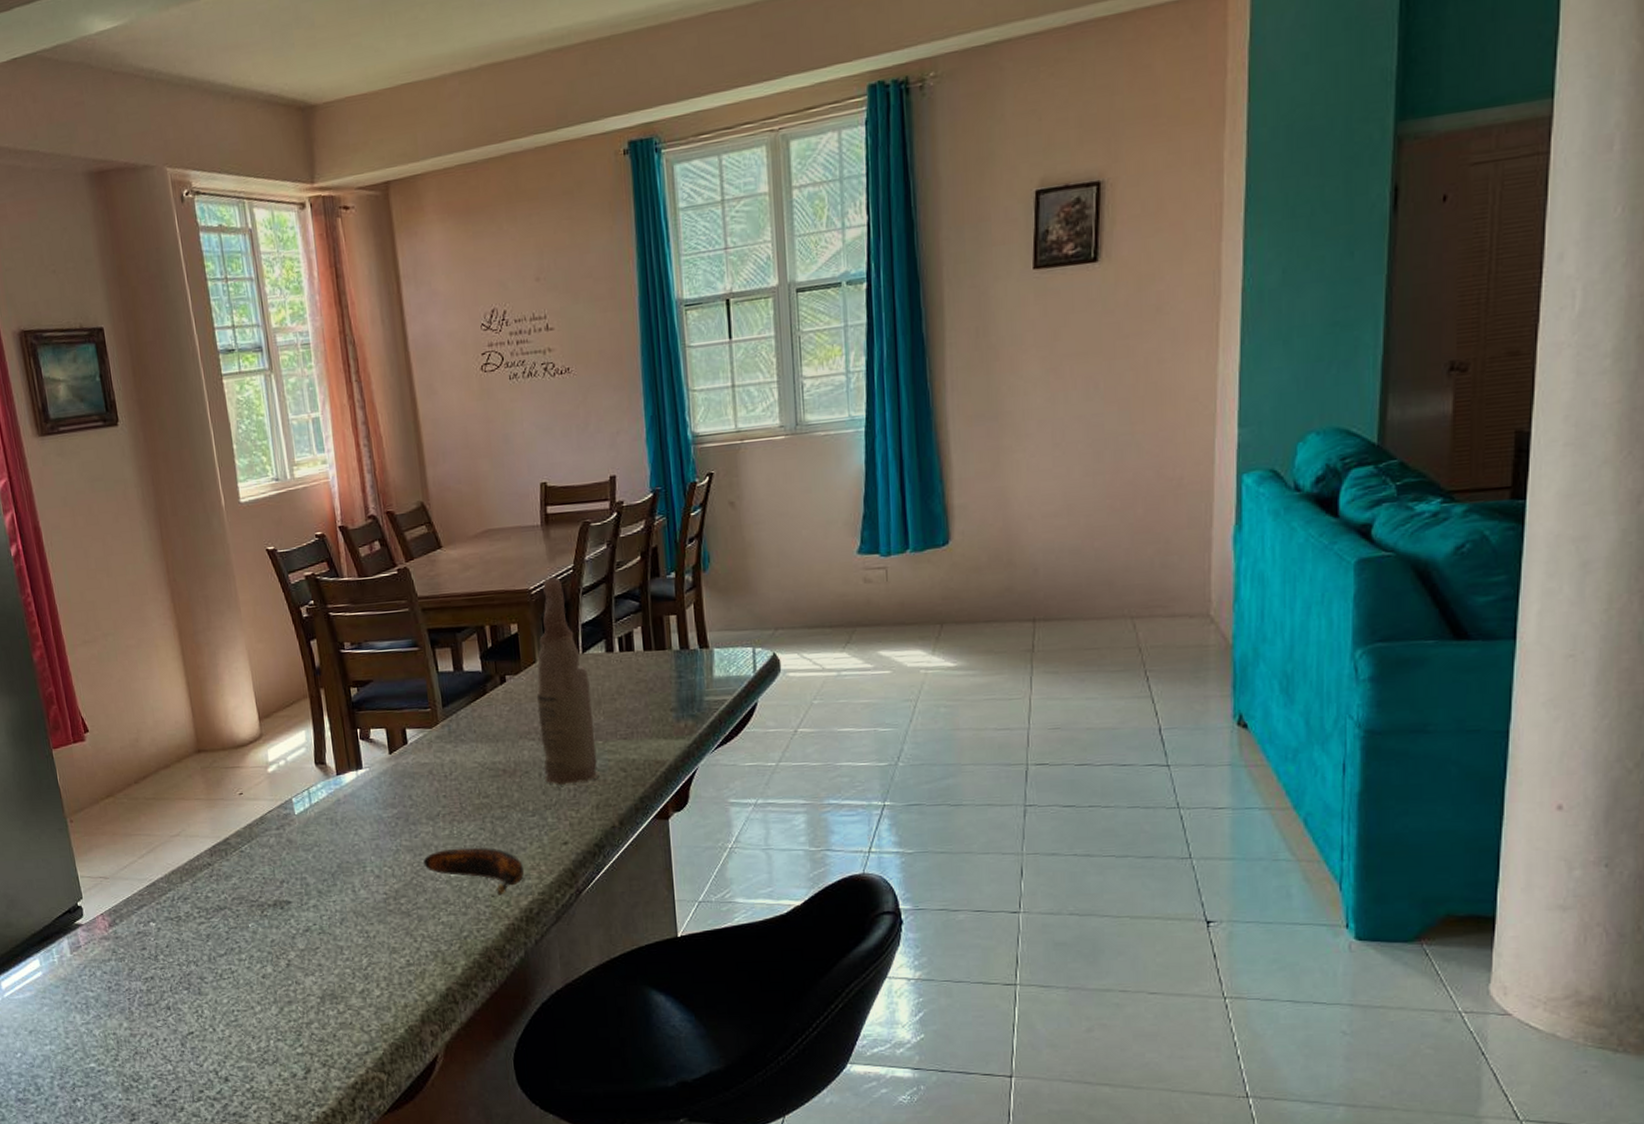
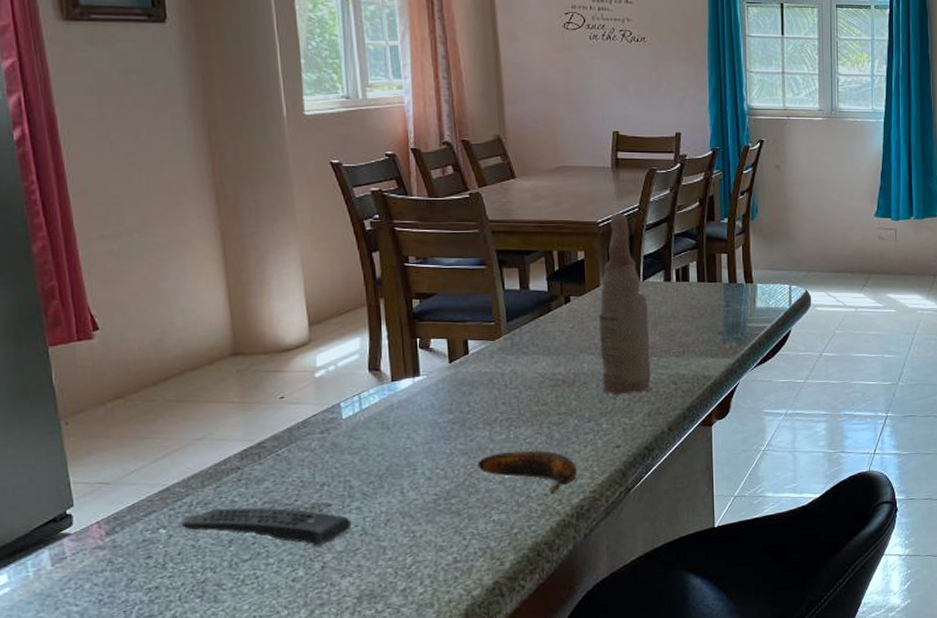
remote control: none [166,903,311,944] -> present [180,507,352,547]

